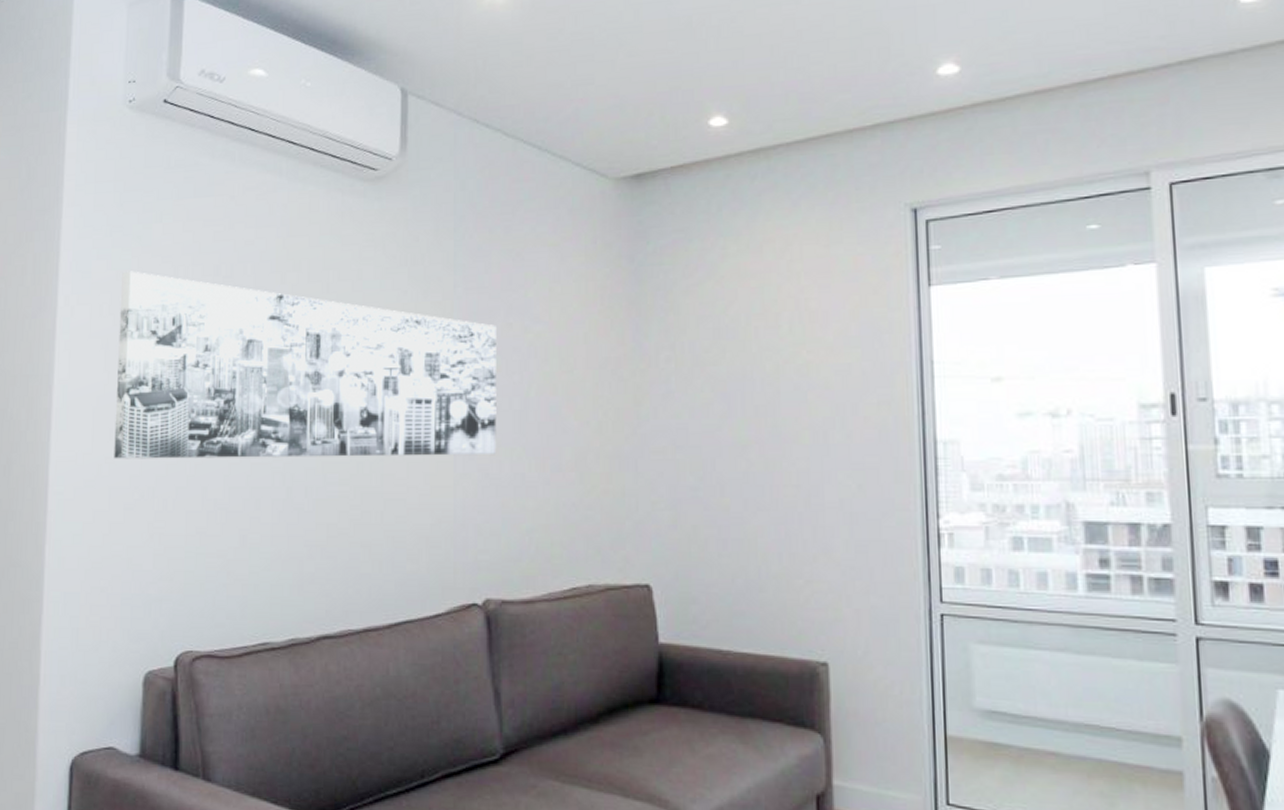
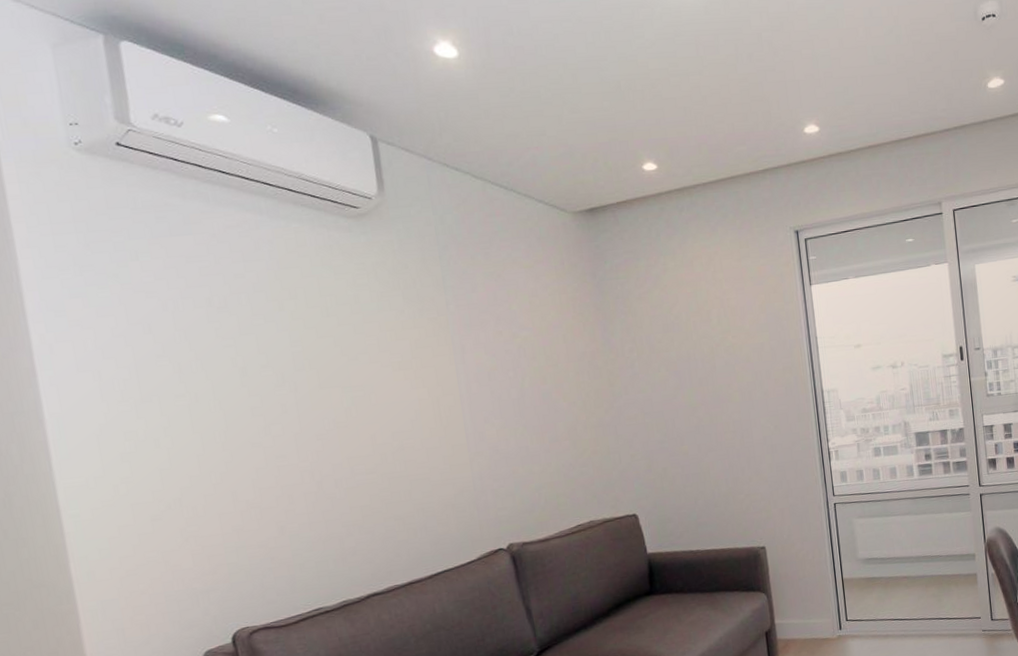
wall art: present [114,271,497,459] -> none [103,307,503,479]

